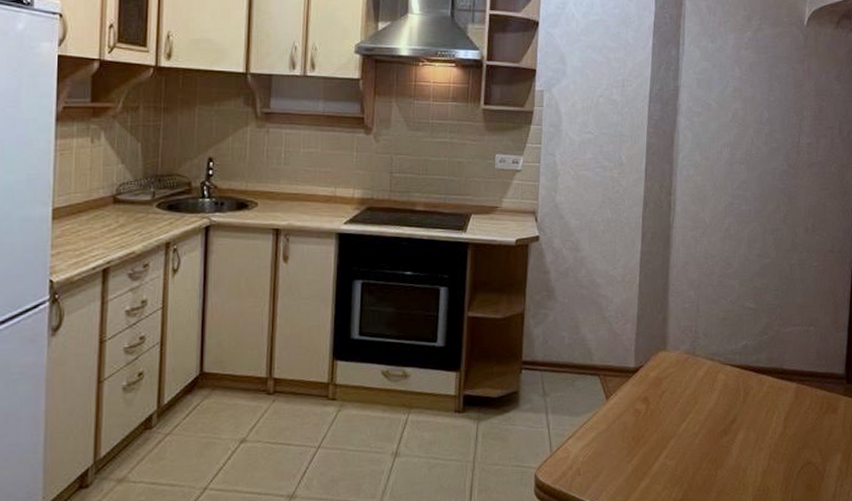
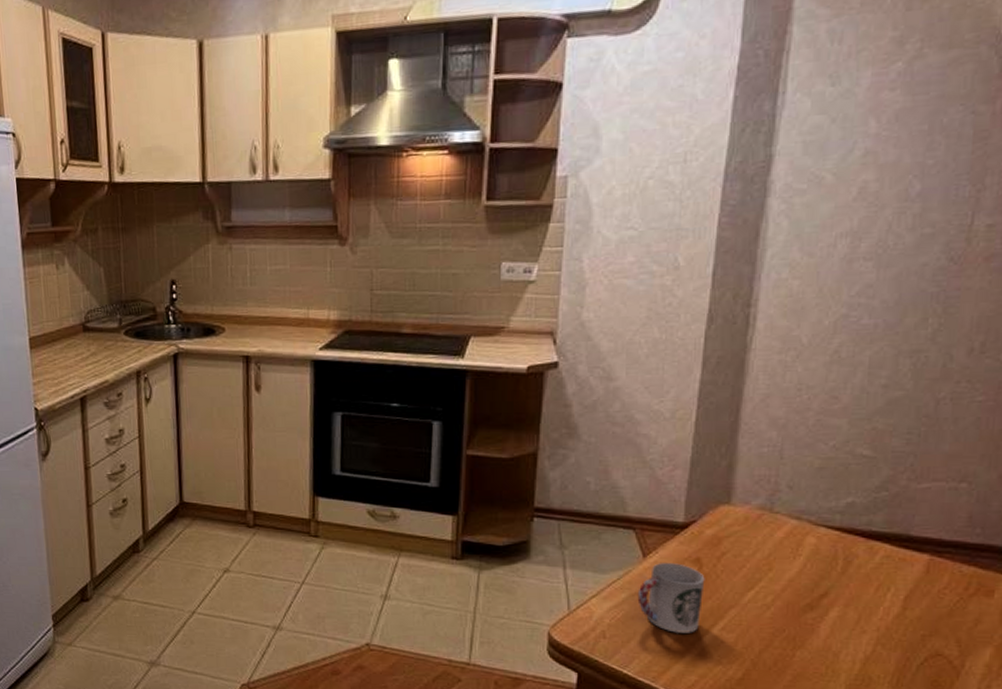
cup: none [603,403,652,464] -> present [637,563,705,633]

